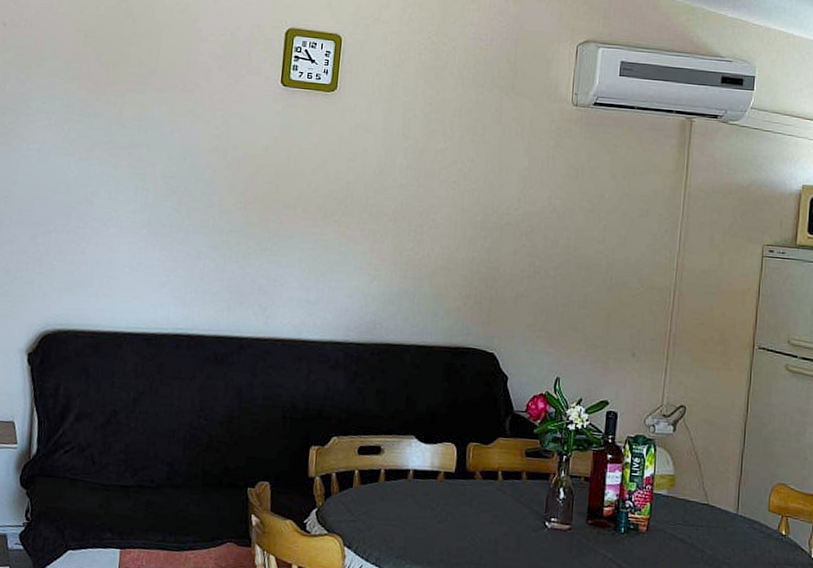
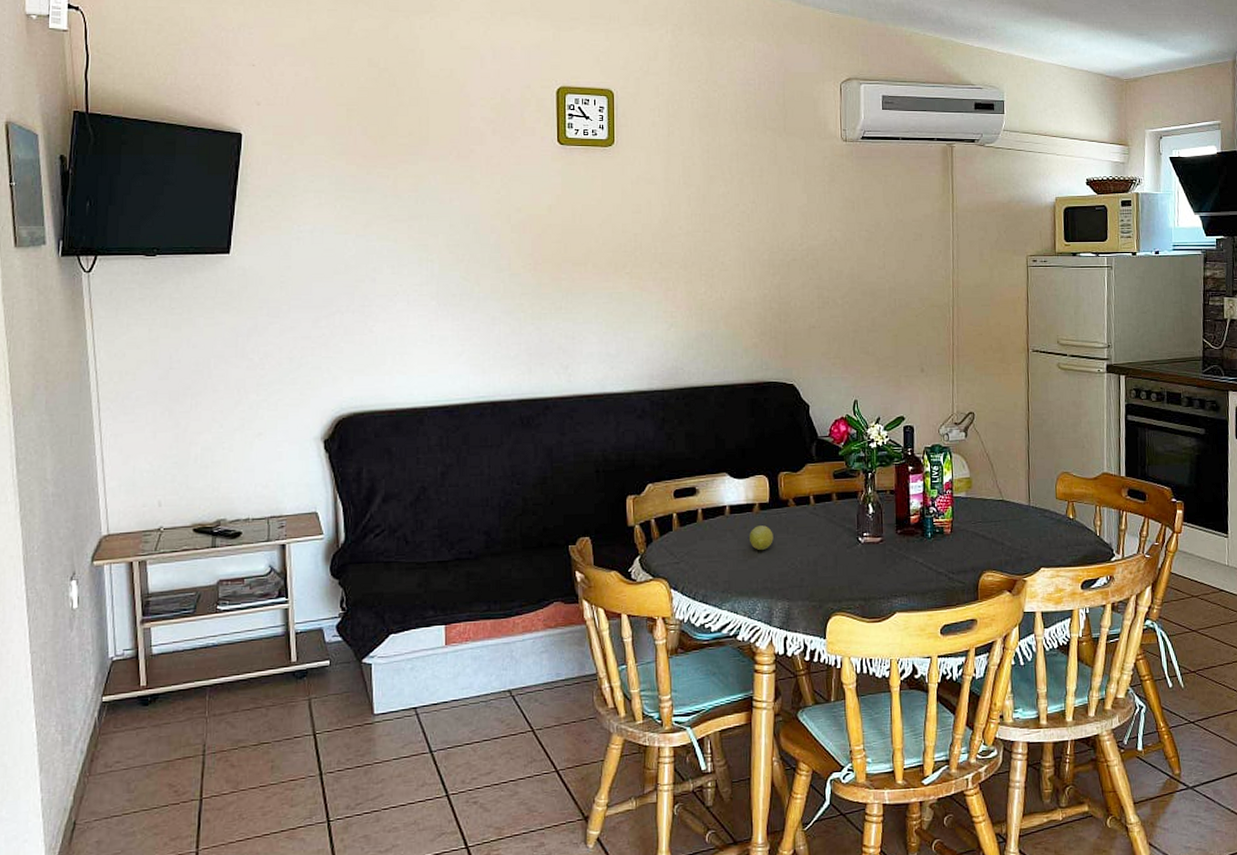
fruit: none [430,495,456,521] -> present [750,525,774,550]

